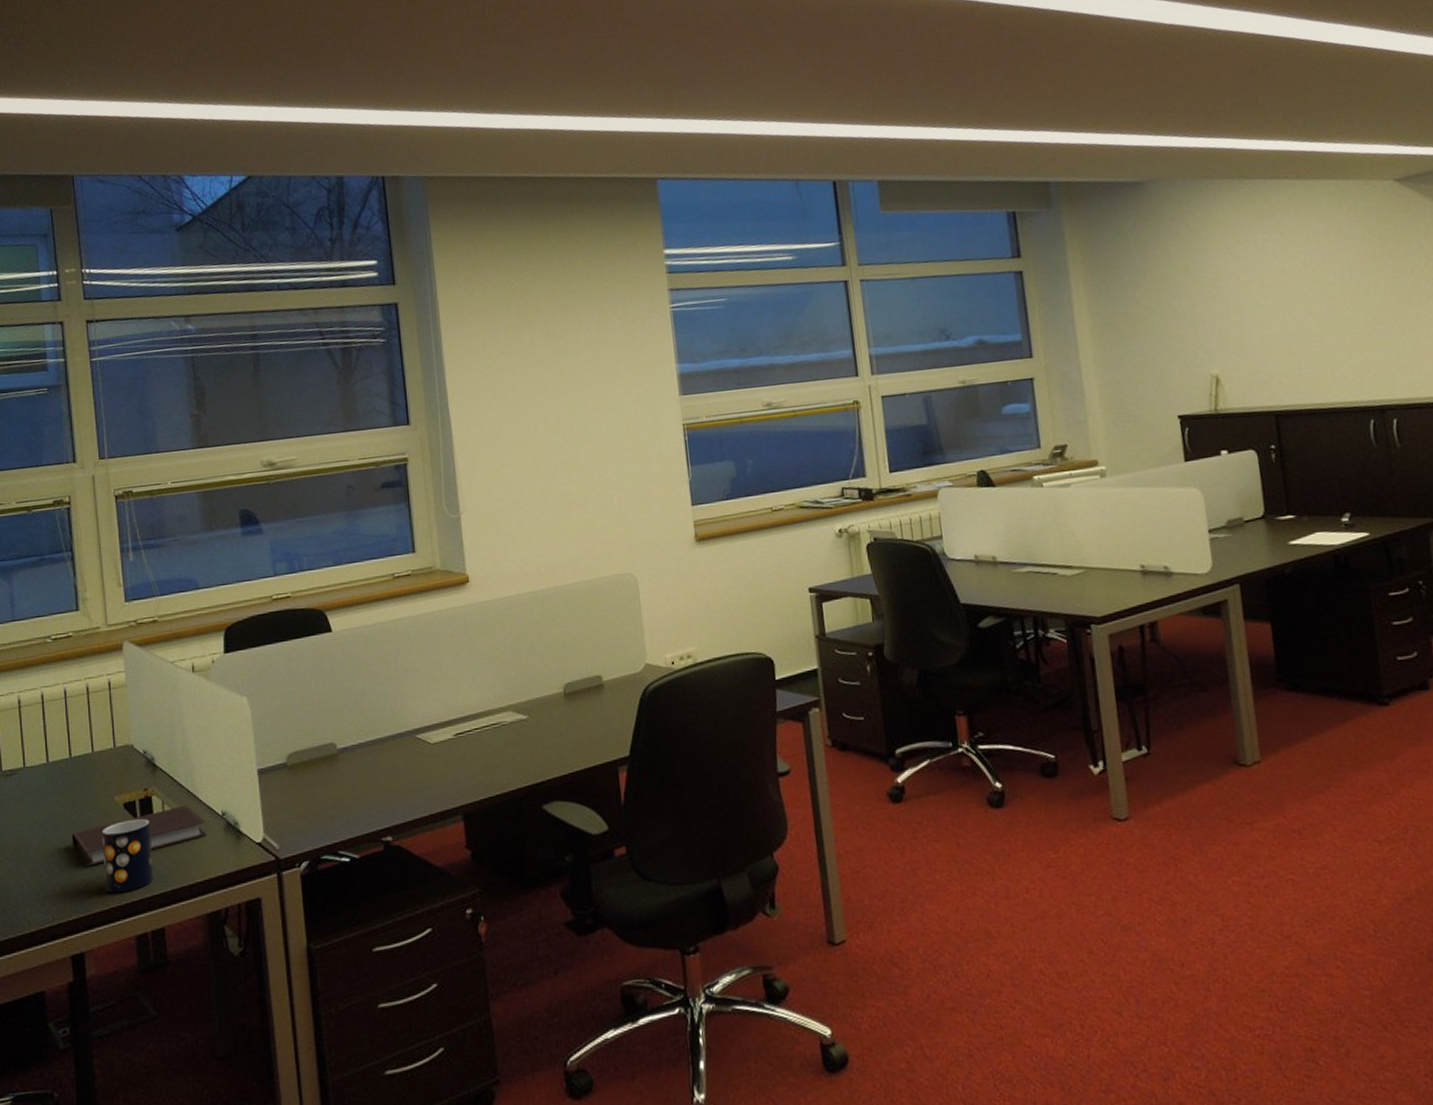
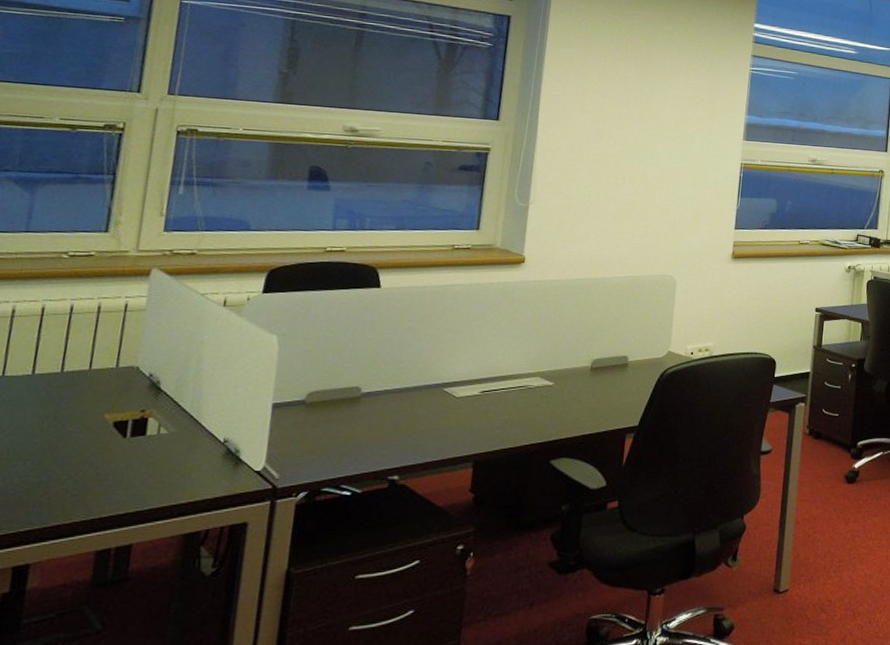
notebook: present [71,805,208,867] -> none [42,429,204,480]
mug: present [101,819,155,894] -> none [71,439,141,509]

